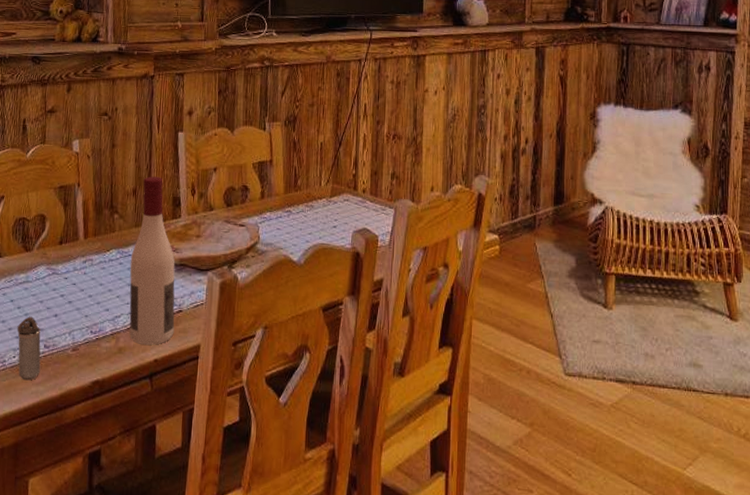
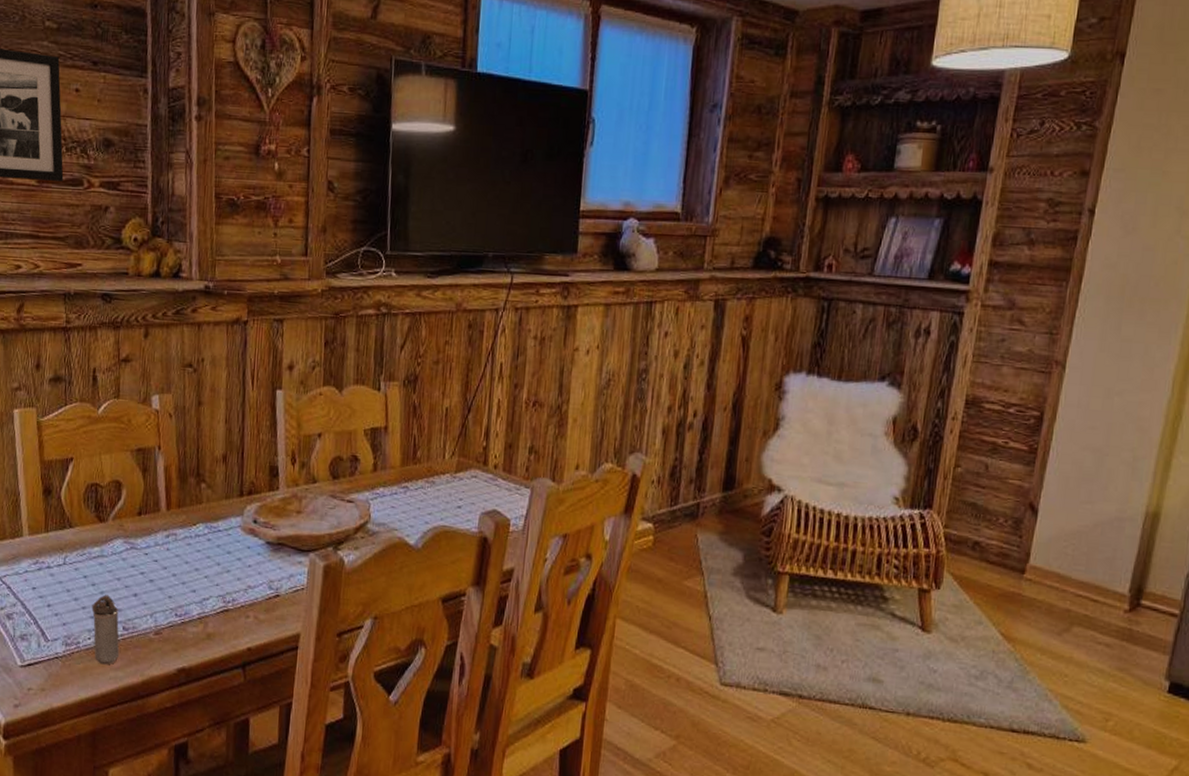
wine bottle: present [129,176,175,345] -> none [219,441,272,632]

